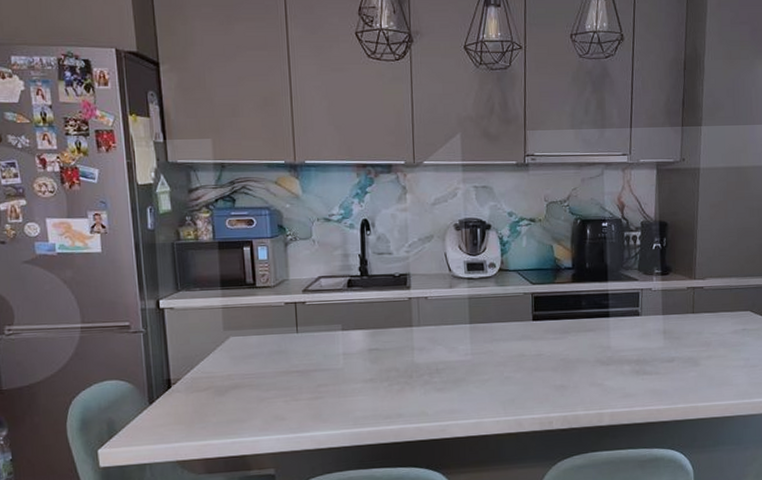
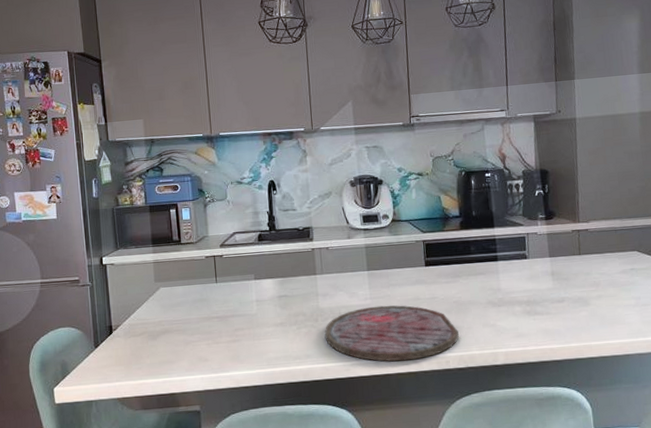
cutting board: none [420,361,564,422] -> present [325,305,459,362]

